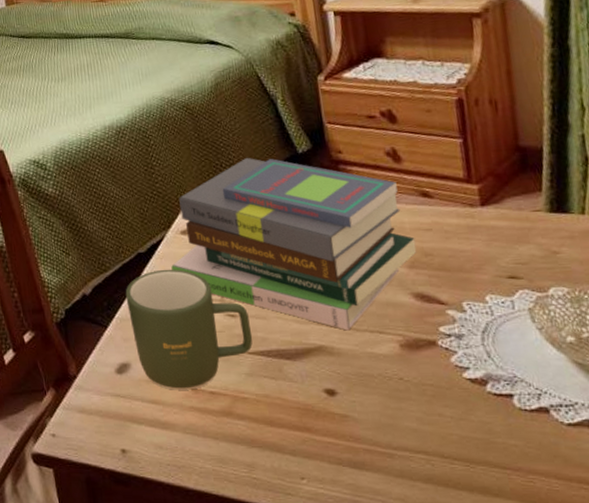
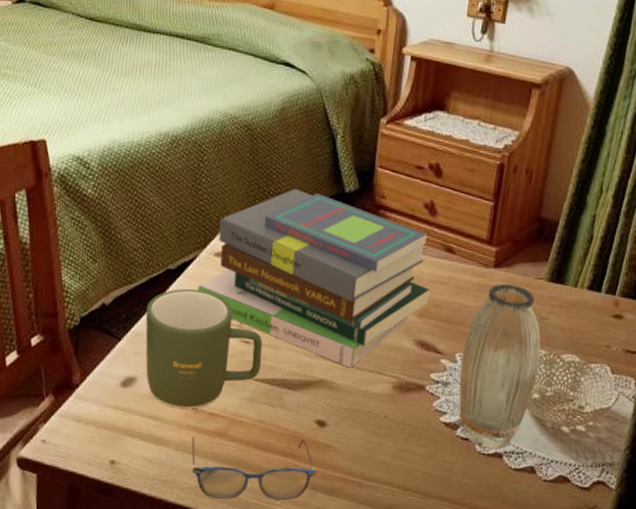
glasses: none [197,411,338,482] -> present [191,436,316,501]
vase: none [468,220,566,404] -> present [459,283,541,449]

